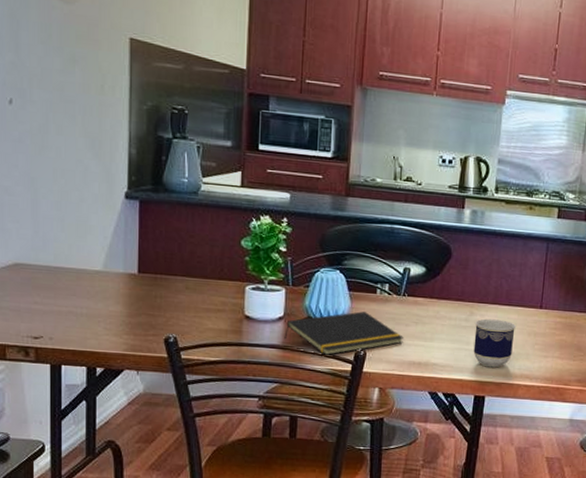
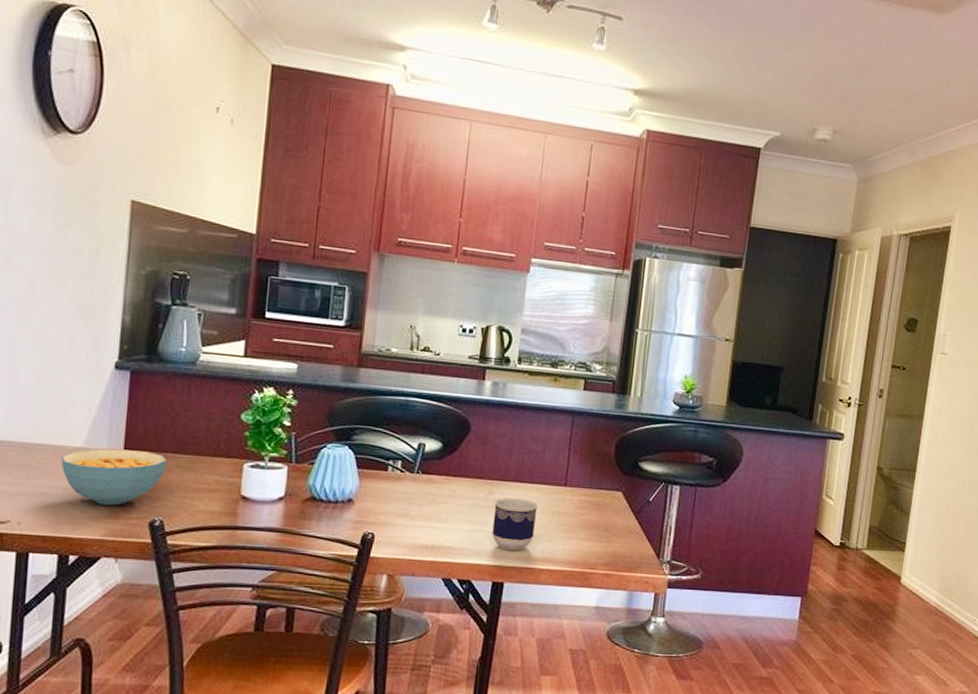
cereal bowl: none [83,272,178,324] -> present [61,449,168,506]
notepad: present [284,311,403,356] -> none [284,490,416,540]

